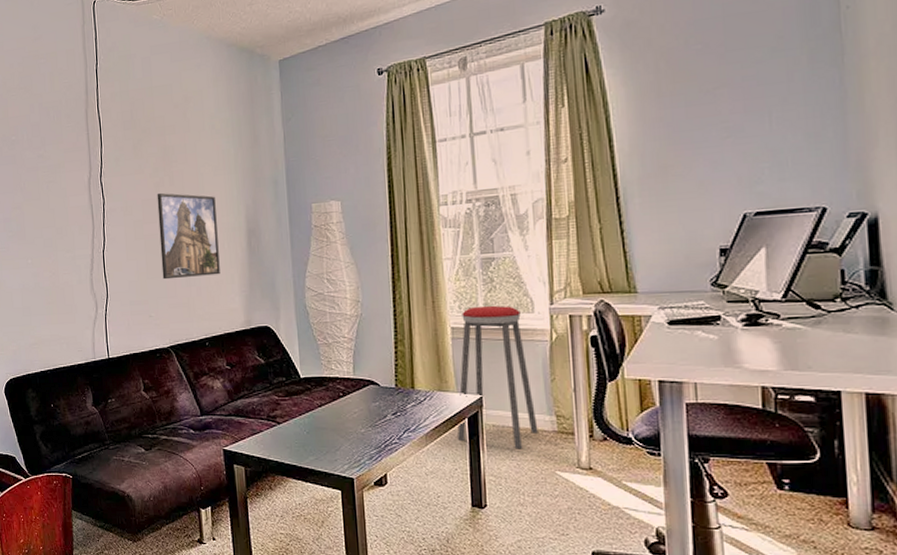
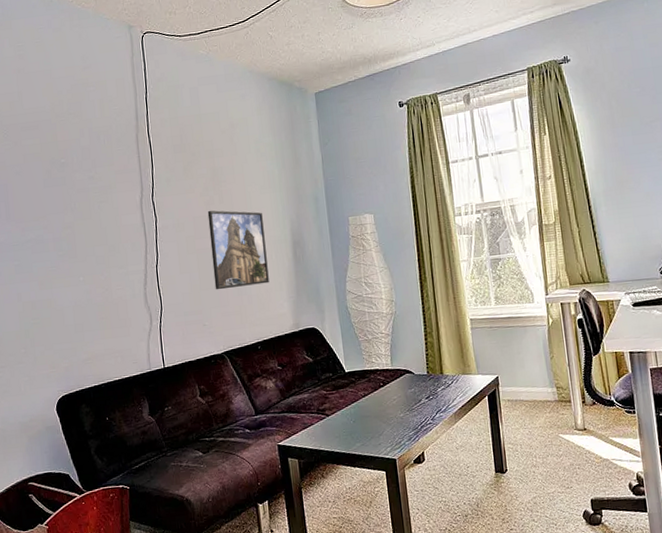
music stool: present [457,305,538,449] -> none [478,298,544,419]

